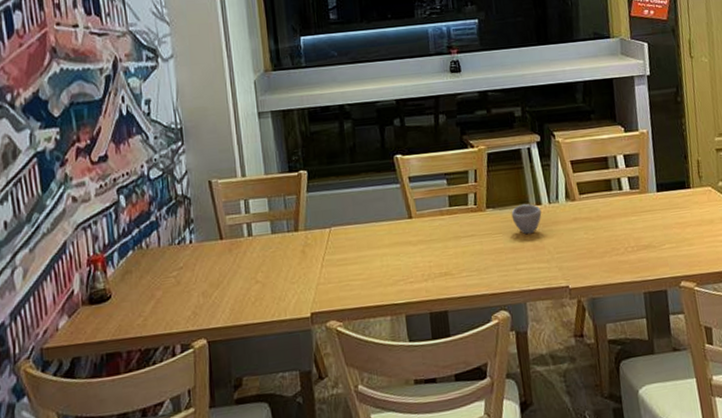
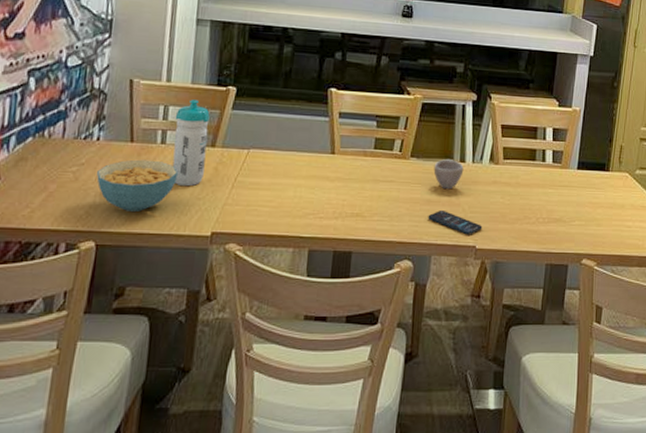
cereal bowl: none [196,253,269,306] -> present [96,159,178,213]
water bottle: none [256,189,293,274] -> present [172,100,210,187]
smartphone: none [515,255,572,277] -> present [428,211,483,235]

